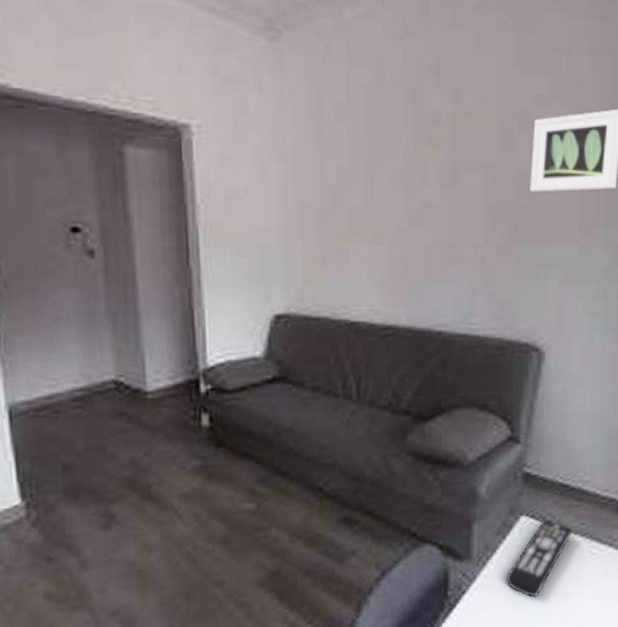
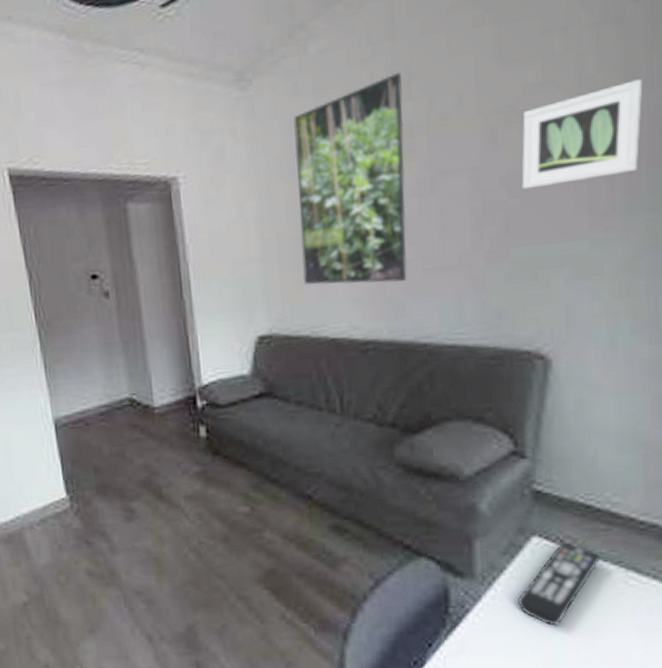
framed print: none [324,57,434,269] -> present [293,72,407,285]

